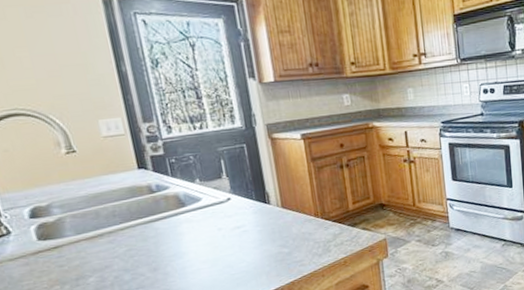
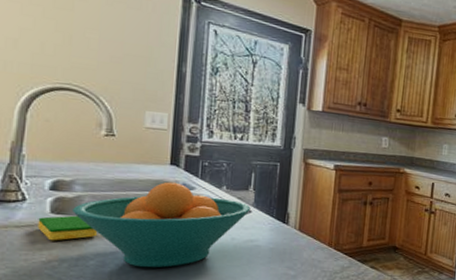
dish sponge: none [28,238,89,267] -> present [37,215,98,241]
fruit bowl: none [57,185,229,275] -> present [72,182,251,268]

